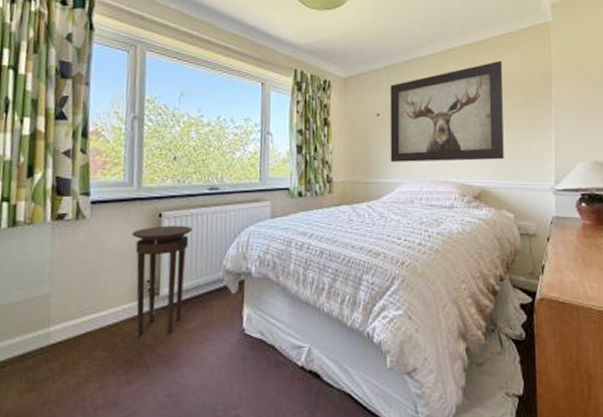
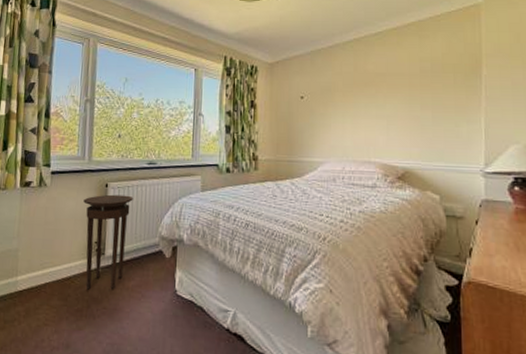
wall art: present [390,60,504,163] -> none [313,43,430,143]

